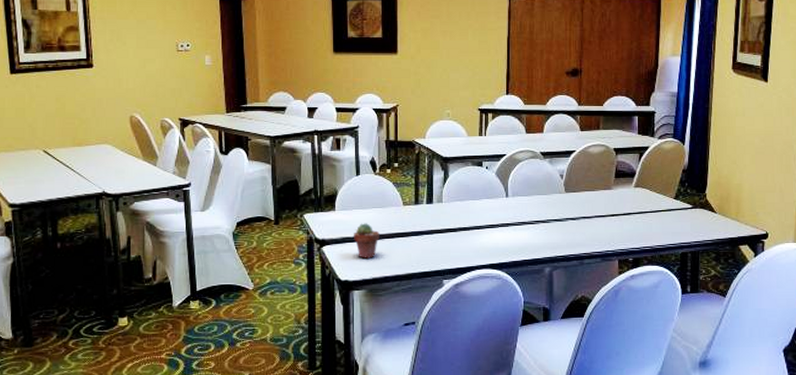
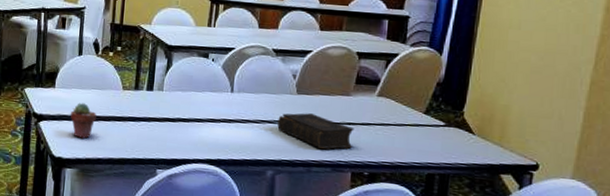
book: none [550,209,618,242] -> present [277,113,354,150]

